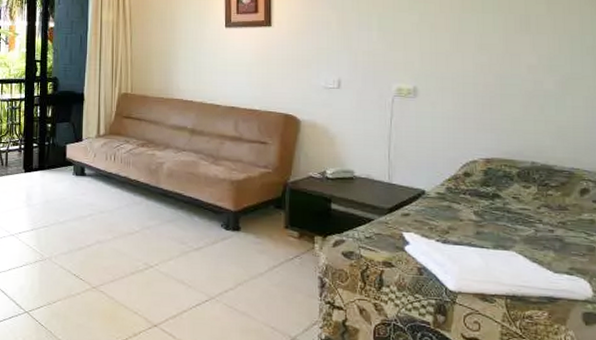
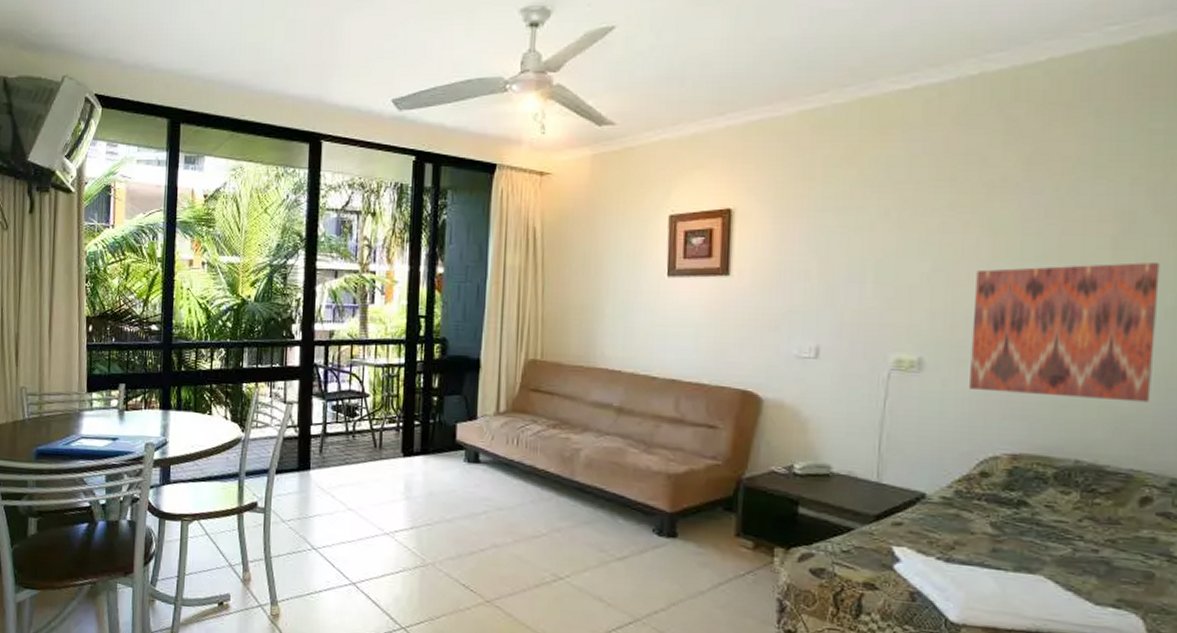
wall art: none [451,14,582,117] -> present [970,262,1160,403]

